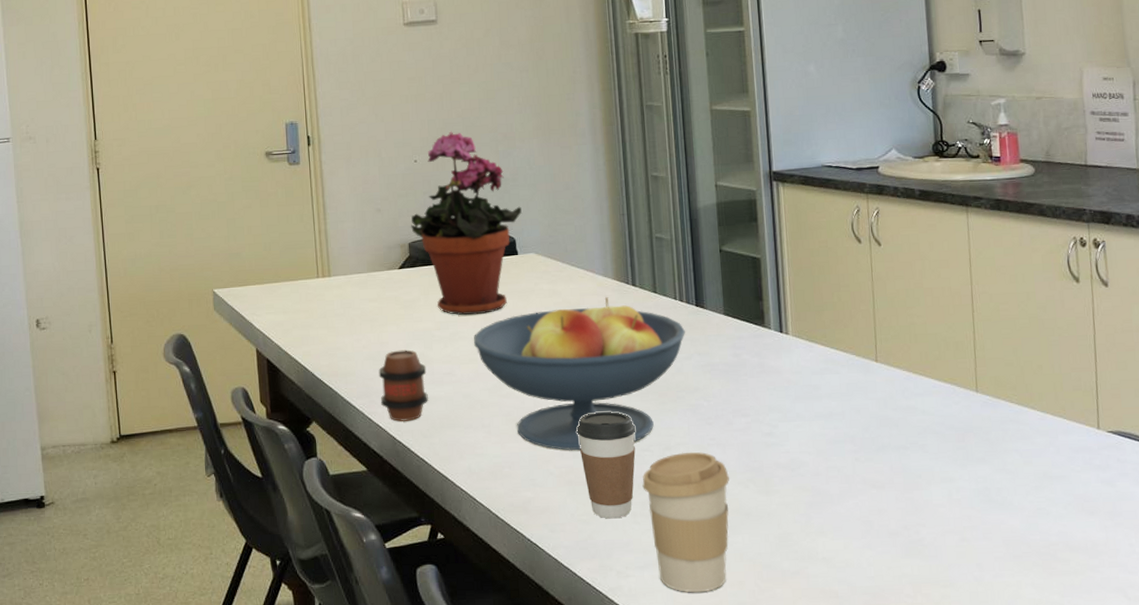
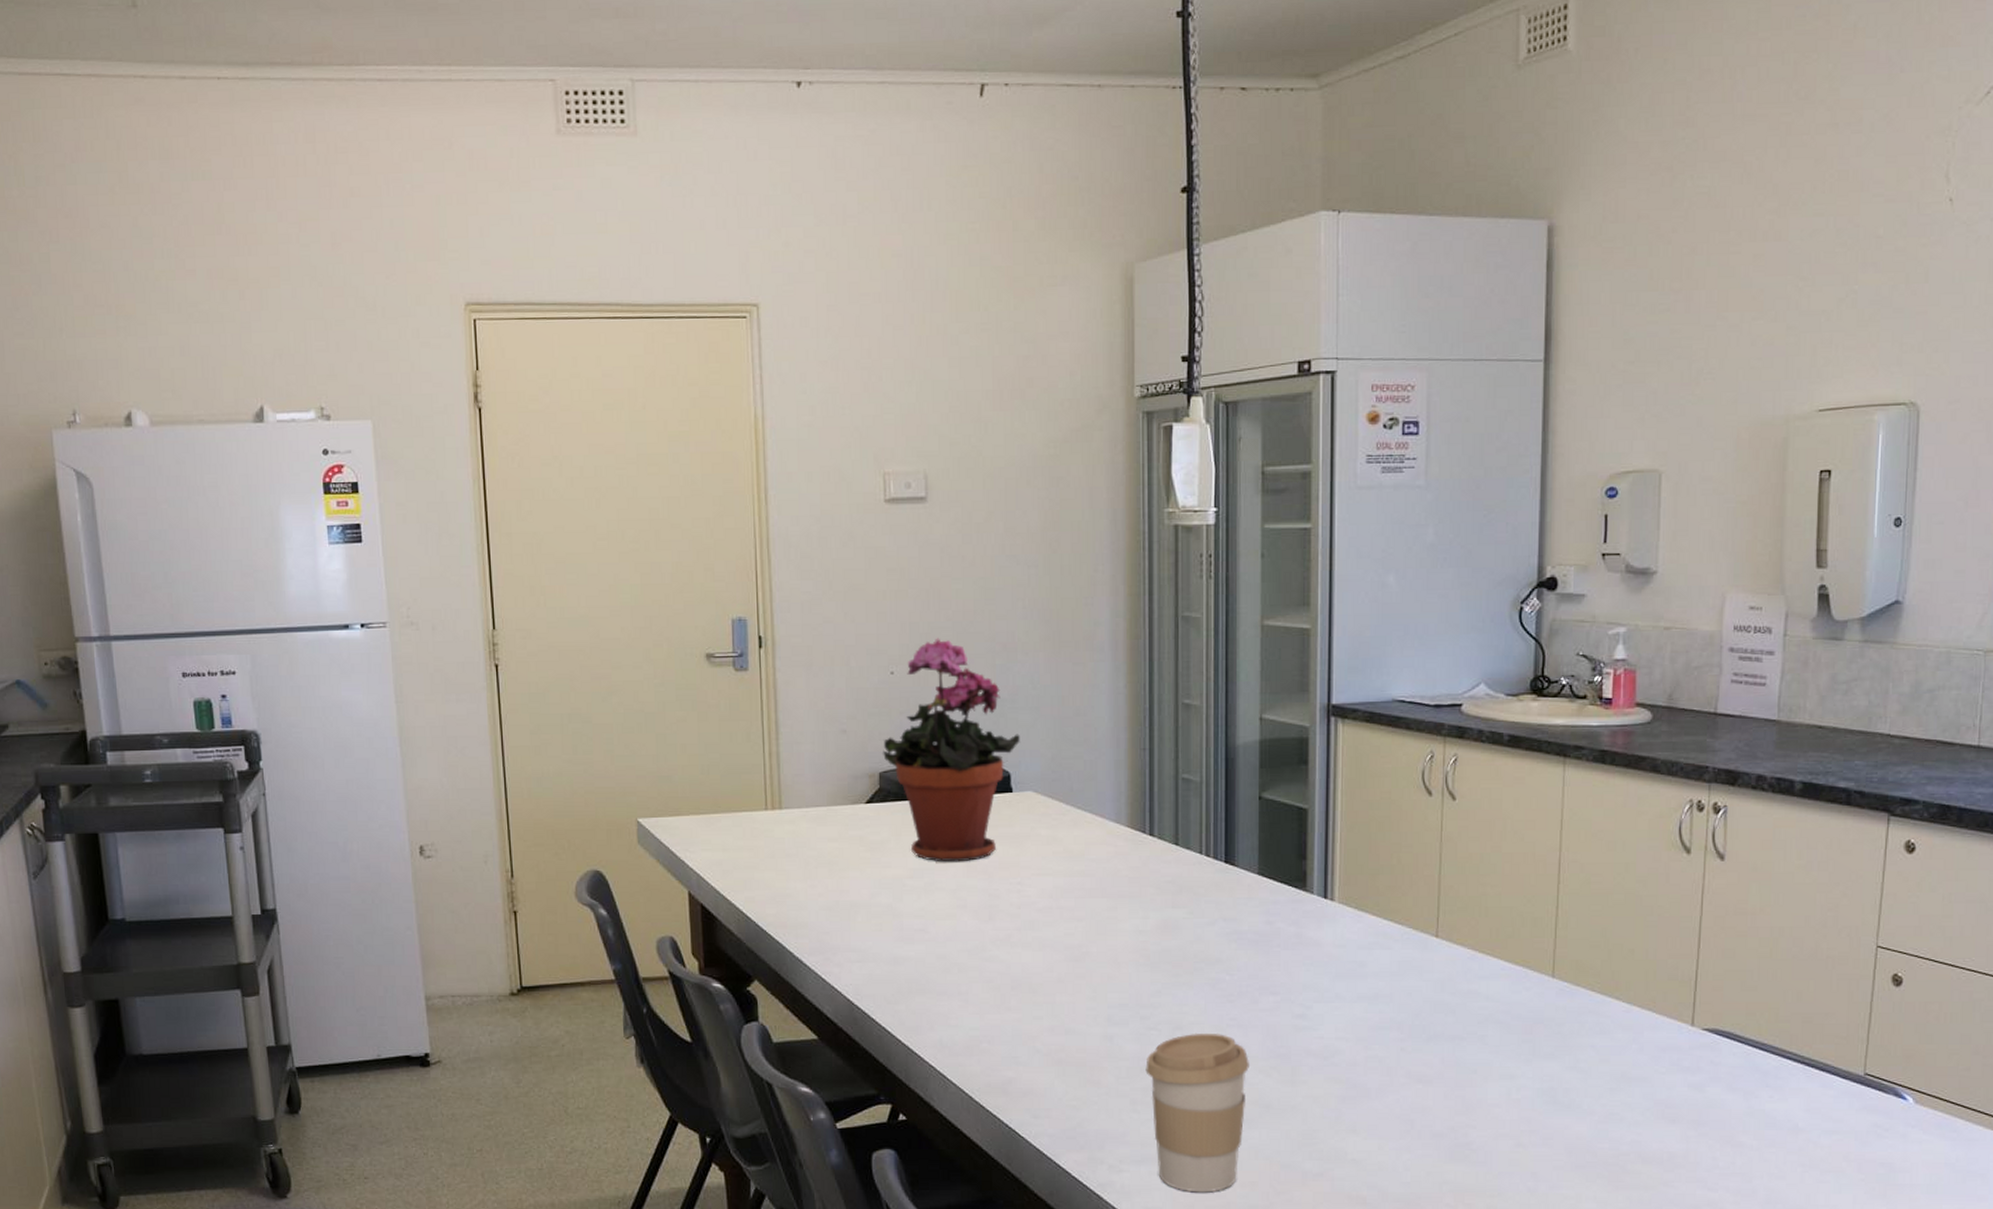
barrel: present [378,349,428,422] -> none [836,900,895,984]
fruit bowl: present [473,297,685,451] -> none [952,848,1210,1026]
coffee cup: present [576,412,636,519] -> none [1071,983,1142,1106]

